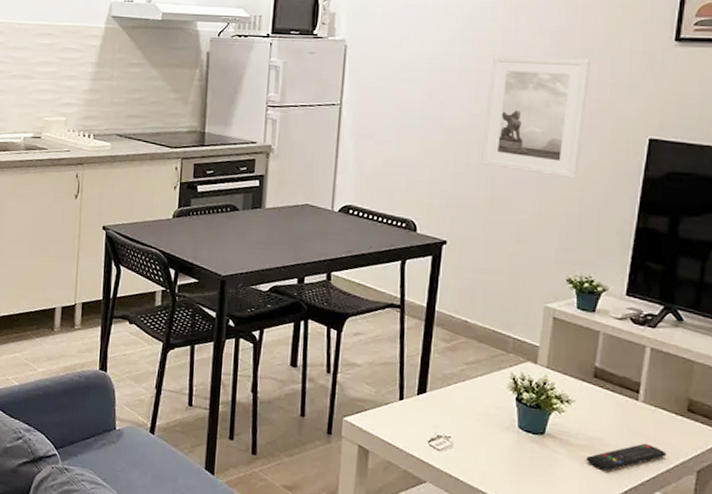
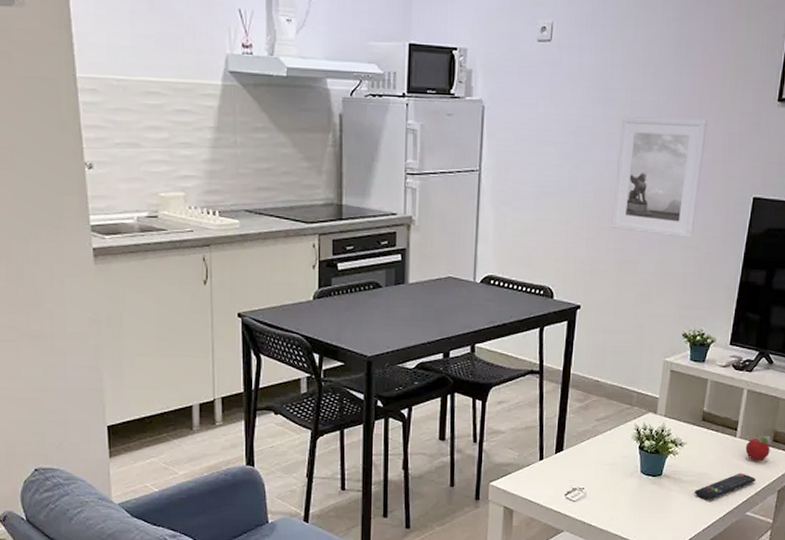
fruit: none [651,401,687,433] -> present [745,435,773,462]

